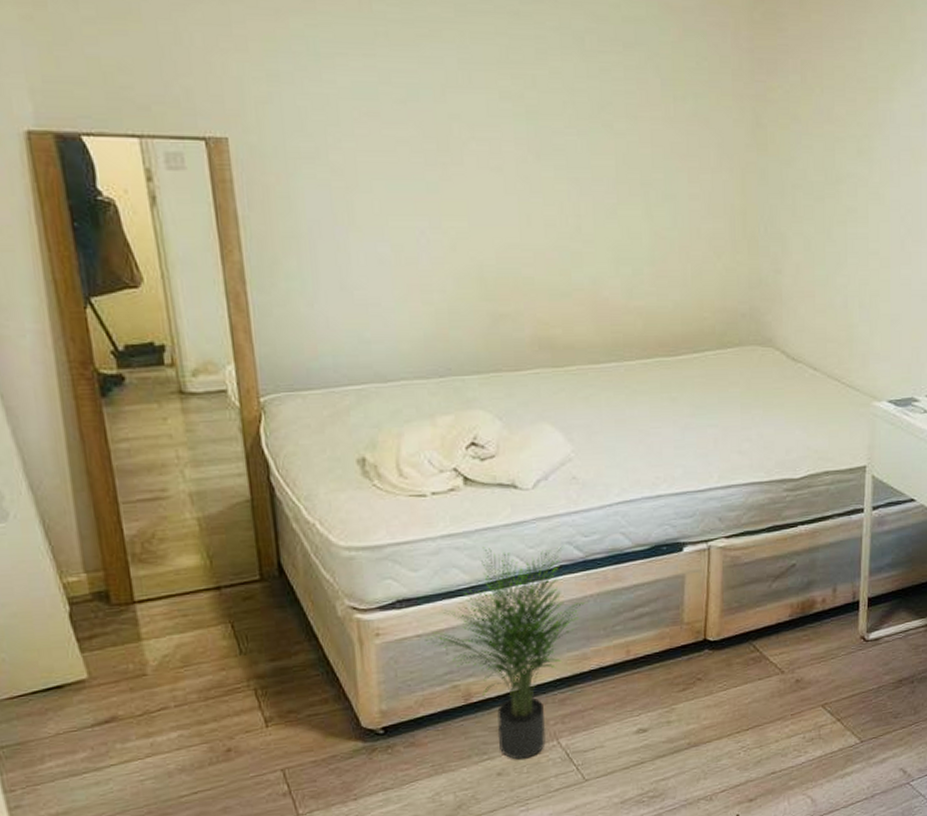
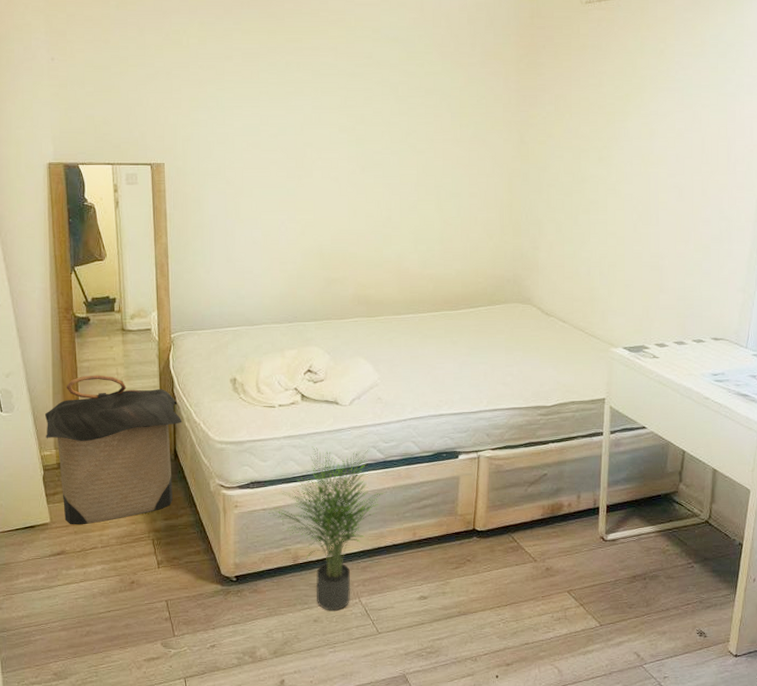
laundry hamper: none [62,460,288,679] -> present [44,375,182,525]

